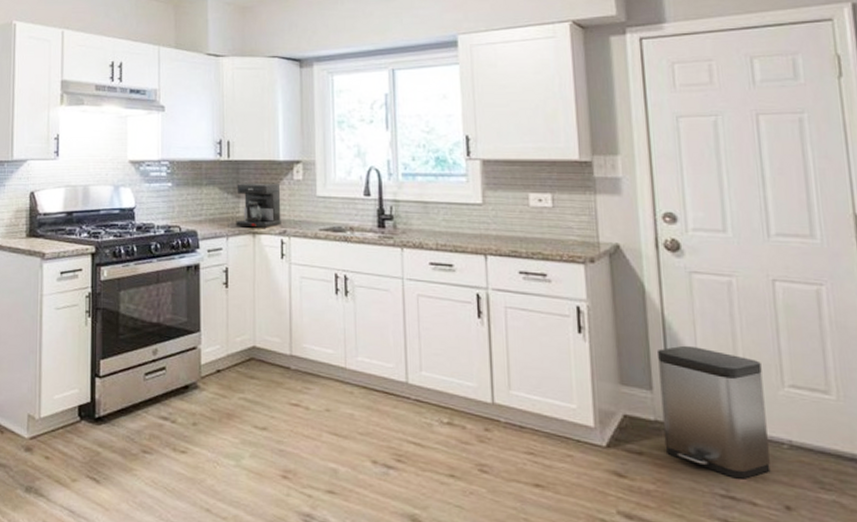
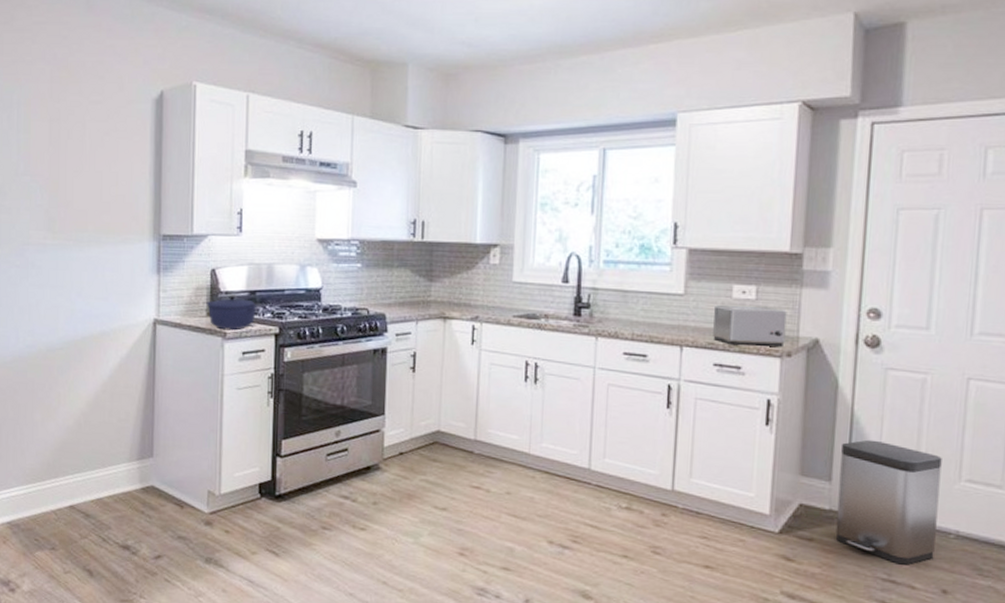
cooking pot: none [26,215,74,250] -> present [206,293,258,330]
coffee maker: present [236,182,281,229] -> none [426,265,476,314]
toaster: none [514,213,587,254] -> present [713,304,787,348]

